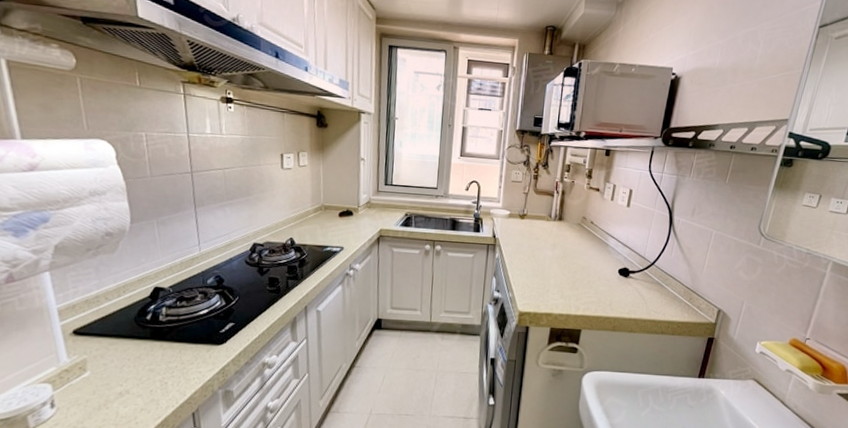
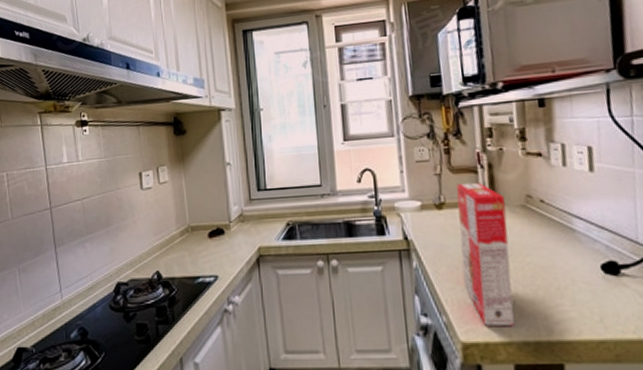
cereal box: none [528,202,569,304] -> present [456,182,515,327]

